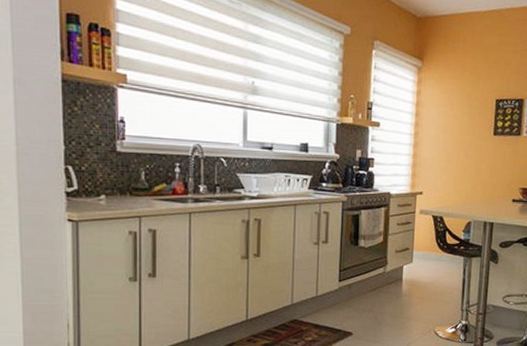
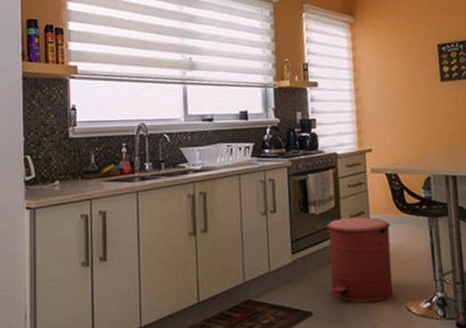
trash can: none [371,252,431,327] -> present [326,217,393,303]

